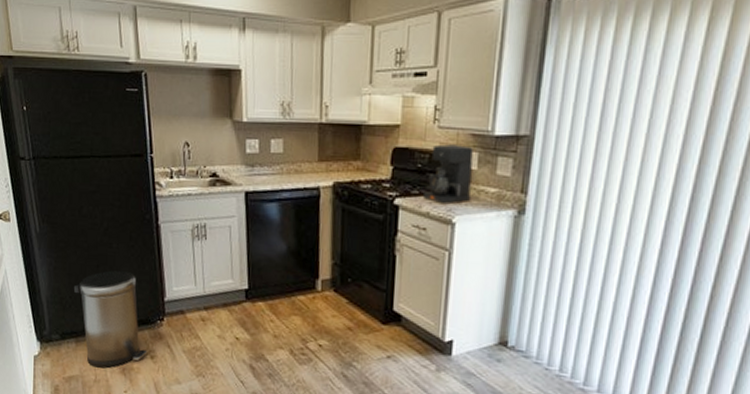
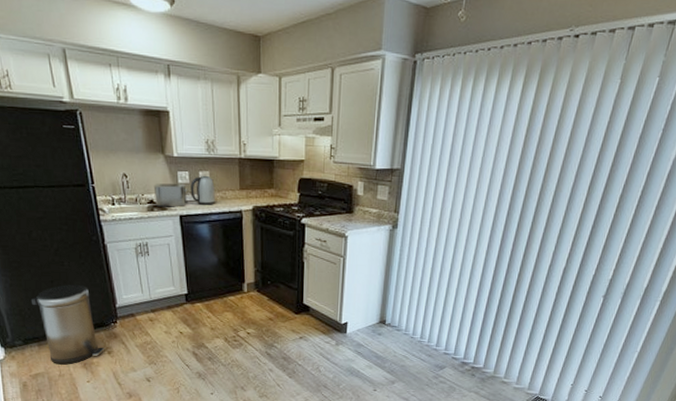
toaster: none [217,152,257,182] -> present [153,183,188,208]
kettle: none [259,143,289,180] -> present [190,175,216,205]
coffee maker: present [422,144,473,205] -> none [323,175,360,223]

